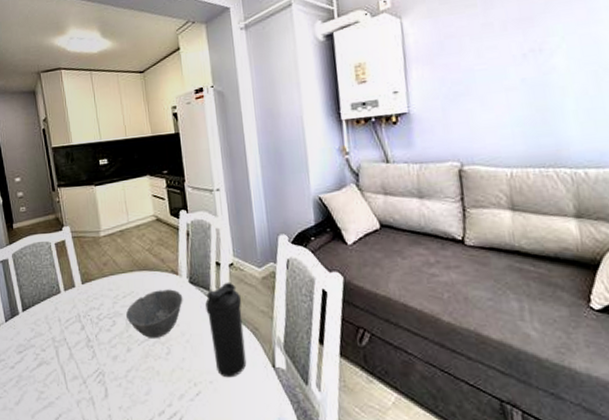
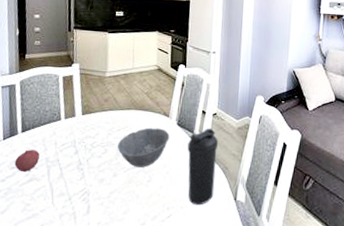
fruit: none [21,330,45,357] -> present [14,149,40,173]

